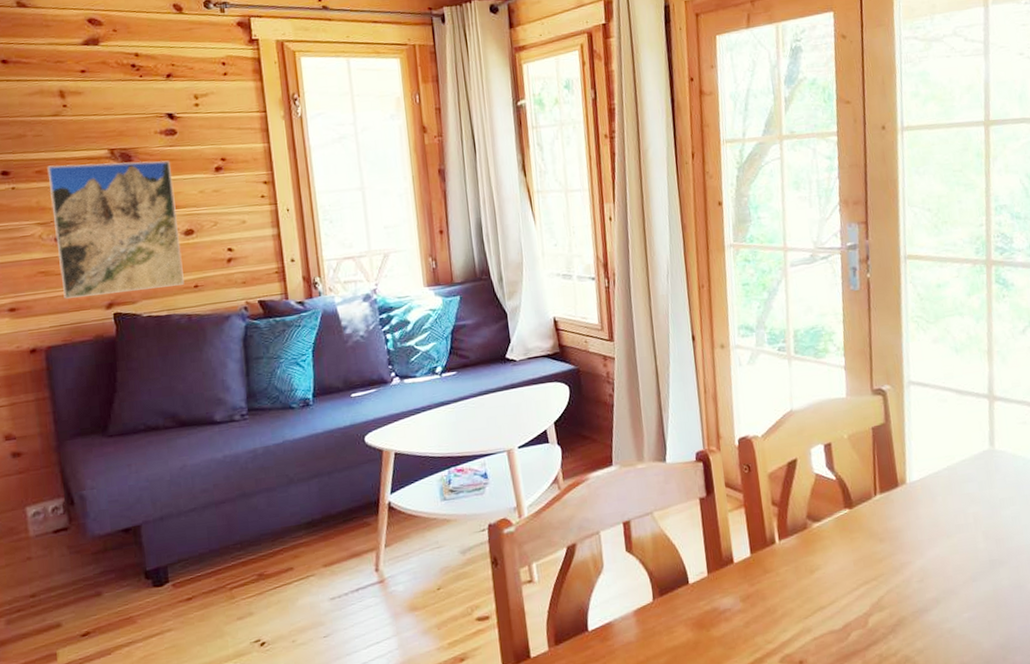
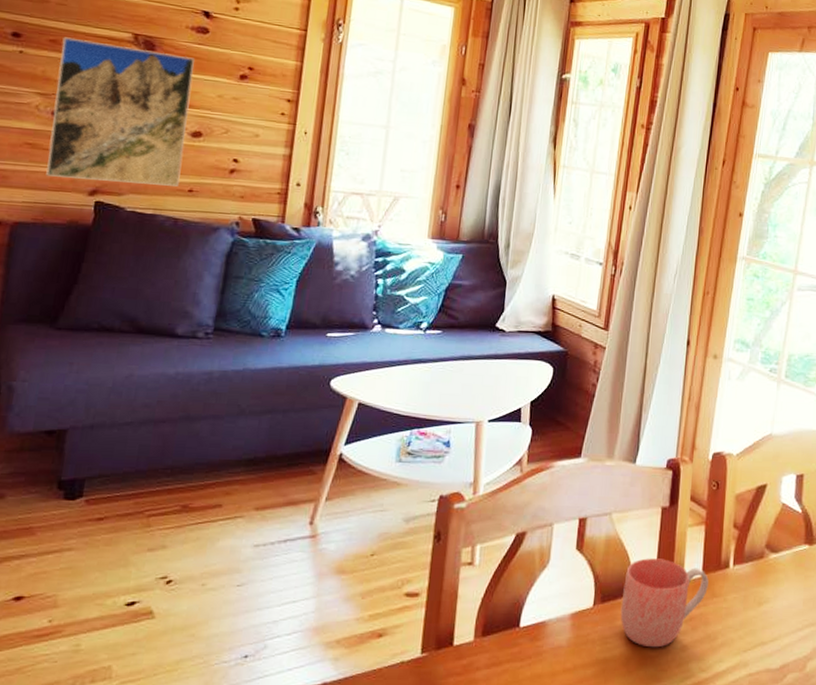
mug: none [677,546,759,630] -> present [620,558,709,648]

